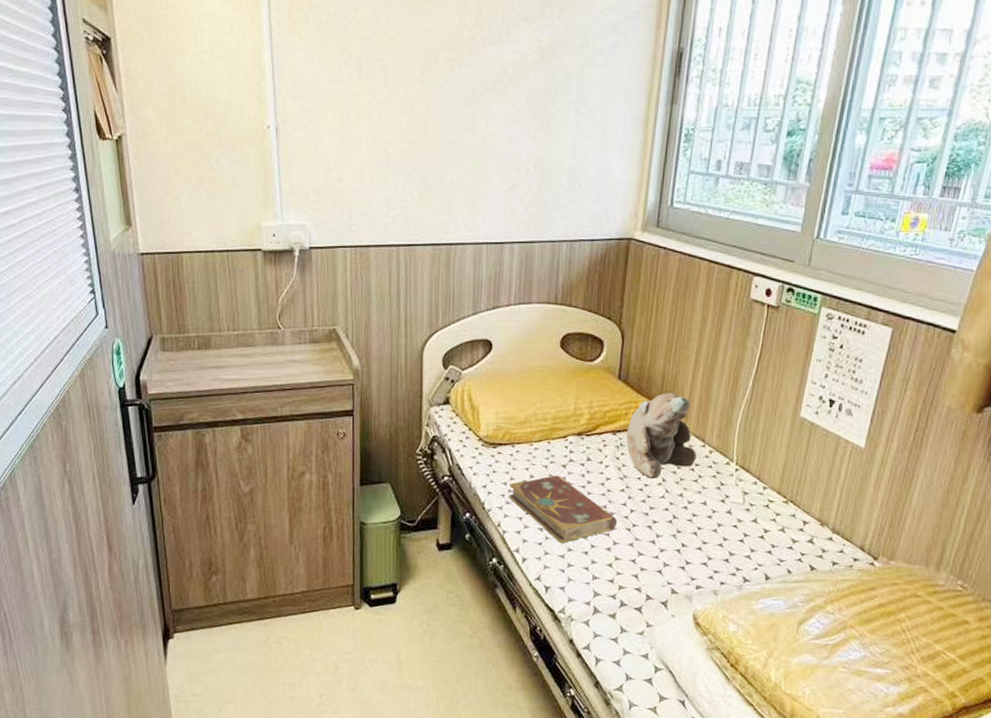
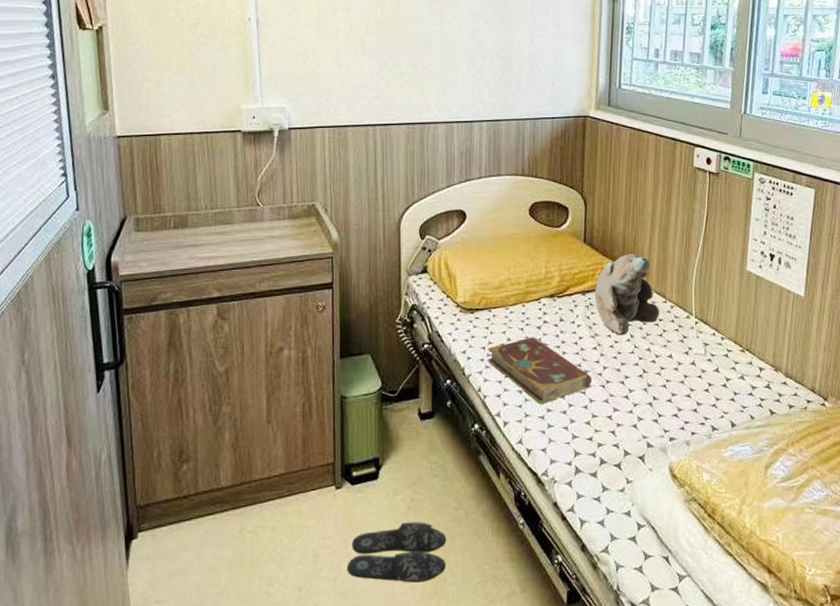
slippers: none [365,645,461,701] -> present [348,522,447,583]

